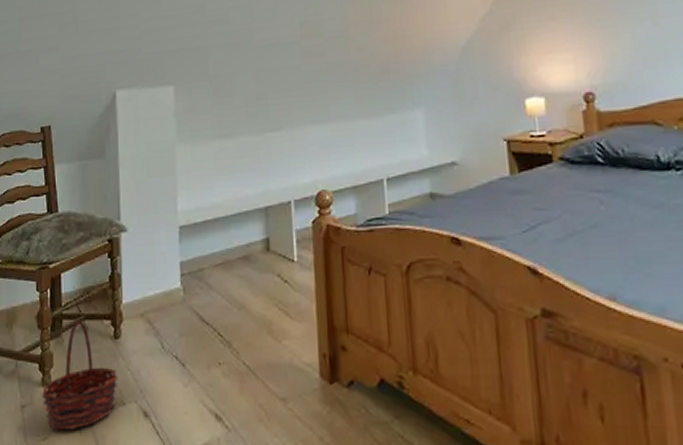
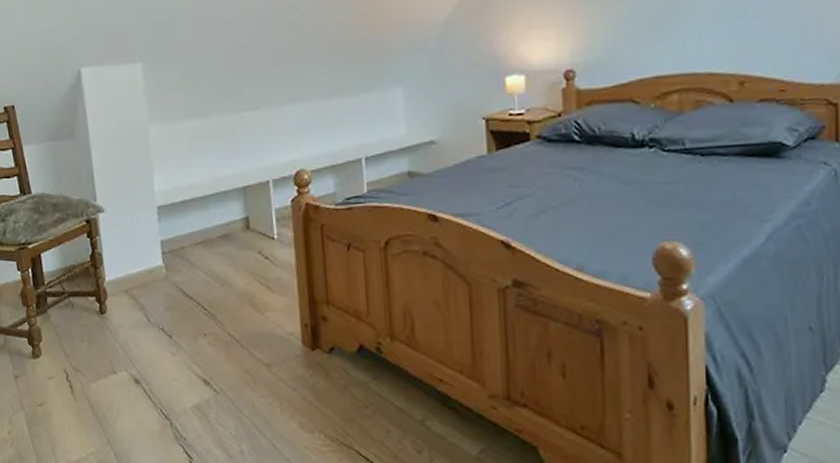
basket: present [41,320,118,430] -> none [33,297,108,397]

